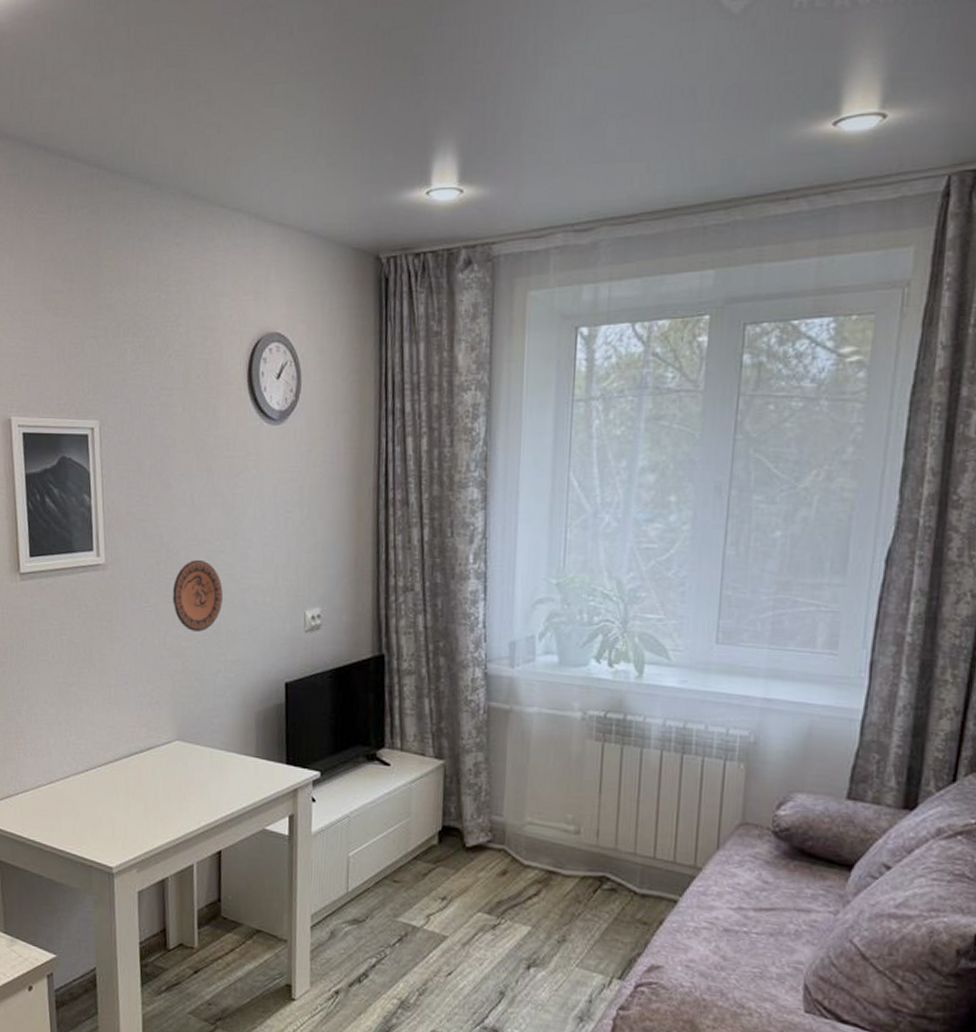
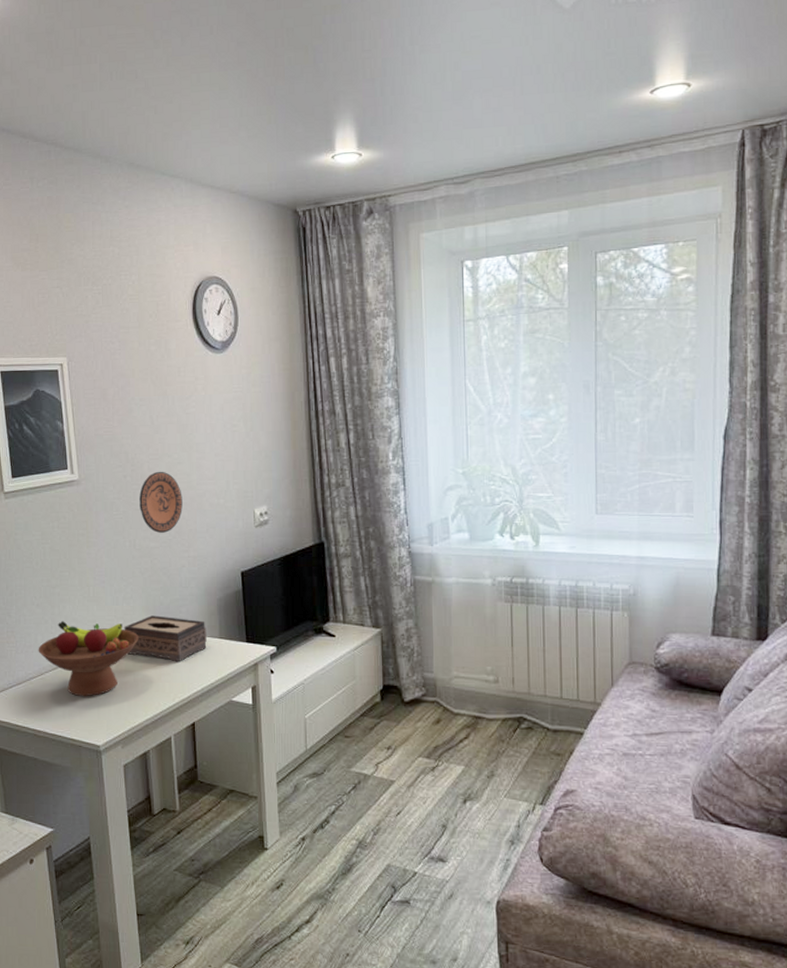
fruit bowl: none [49,724,164,812] -> present [38,621,139,697]
tissue box: none [147,725,241,781] -> present [124,615,207,662]

